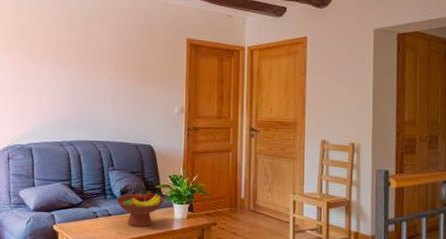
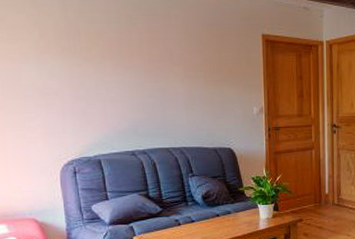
fruit bowl: present [115,191,164,228] -> none [197,194,249,231]

